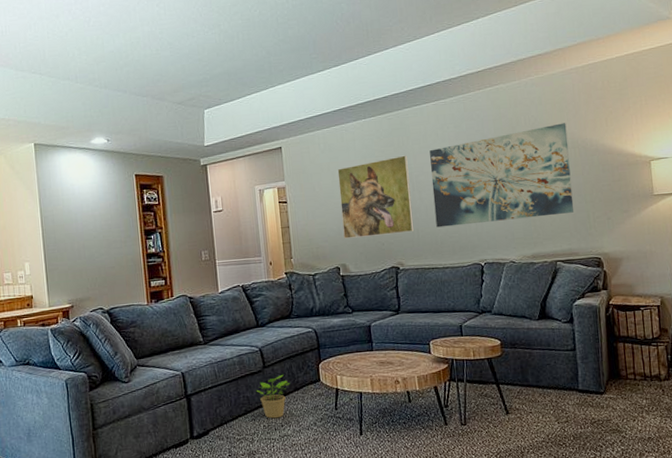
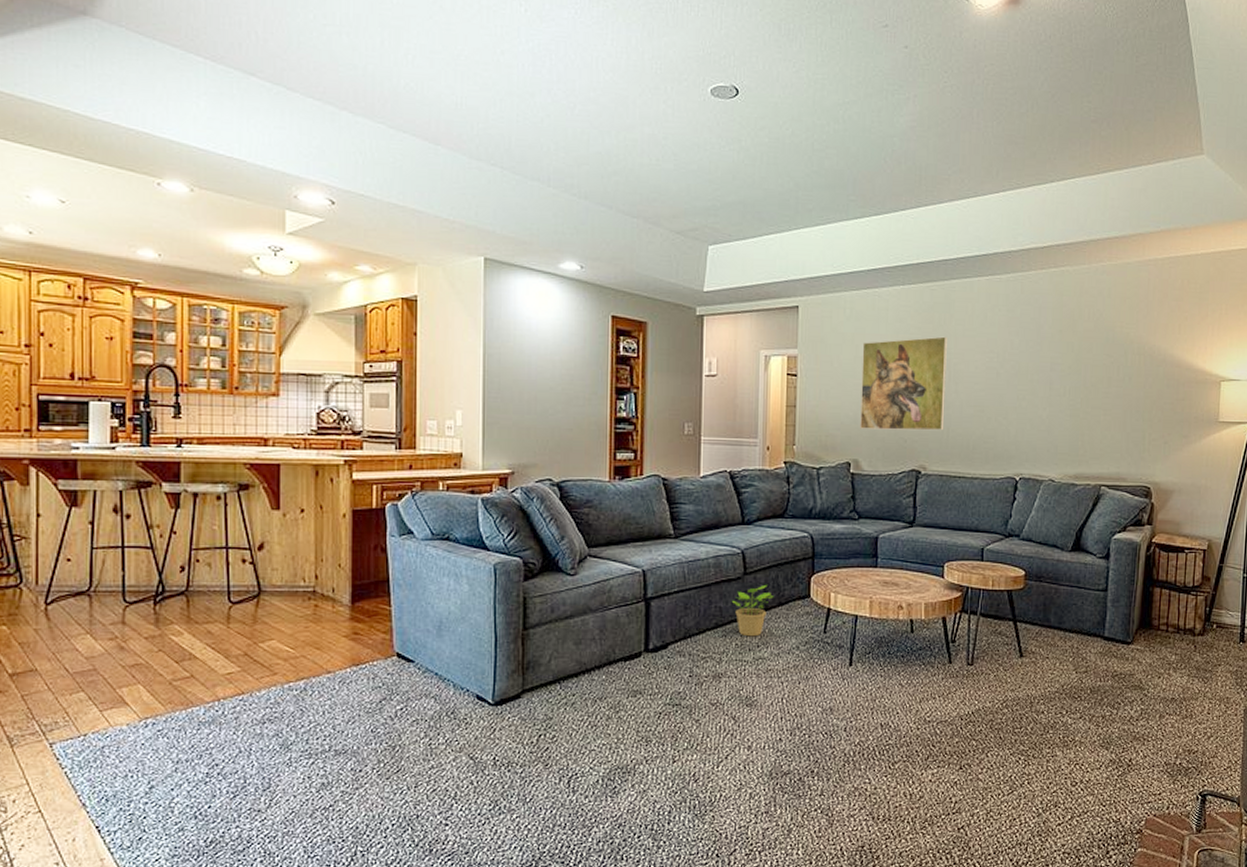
wall art: present [430,123,574,228] -> none [970,323,1135,431]

